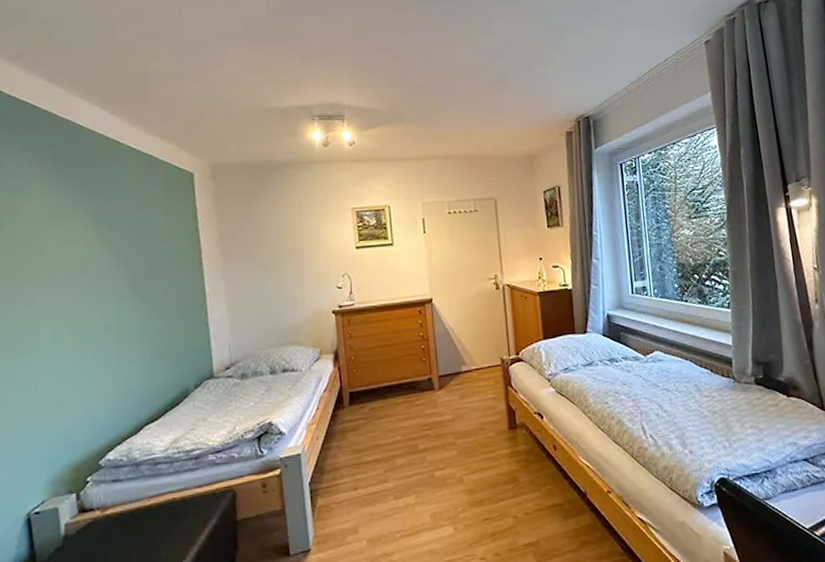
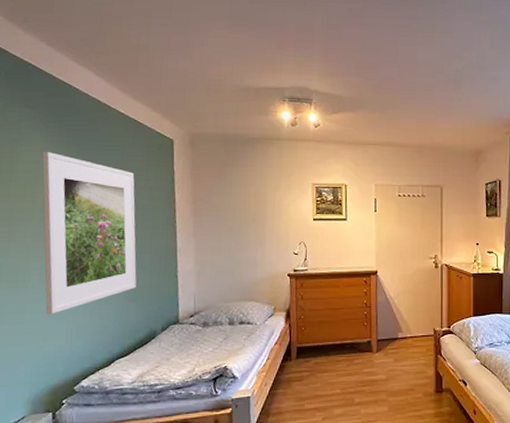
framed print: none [47,198,162,381] -> present [42,152,137,314]

